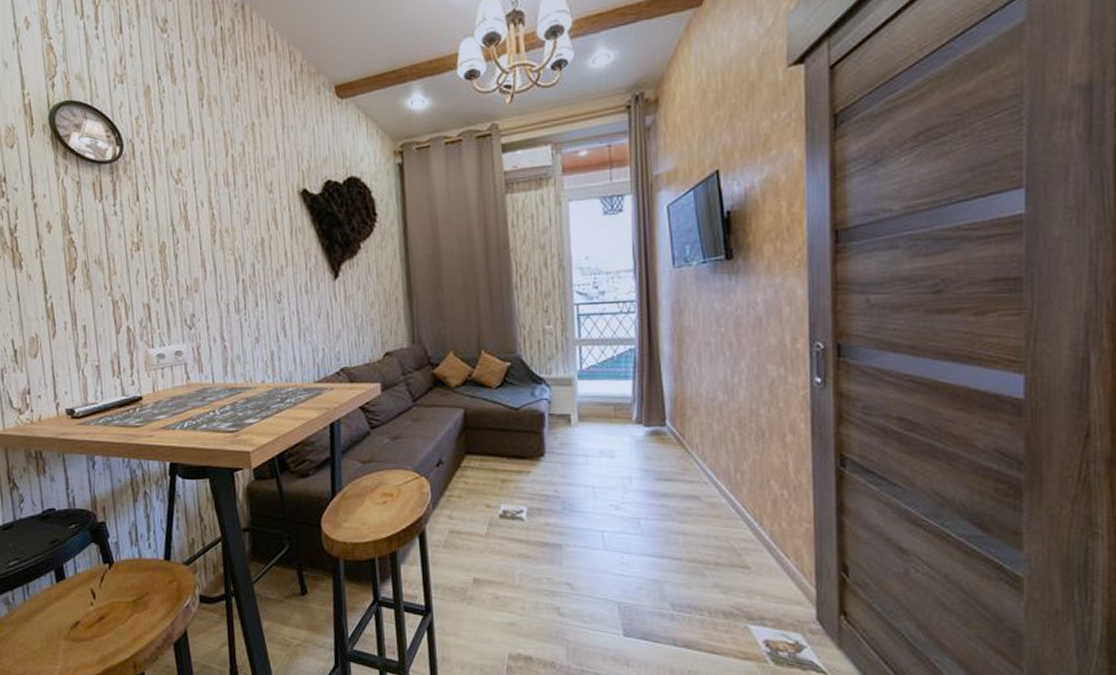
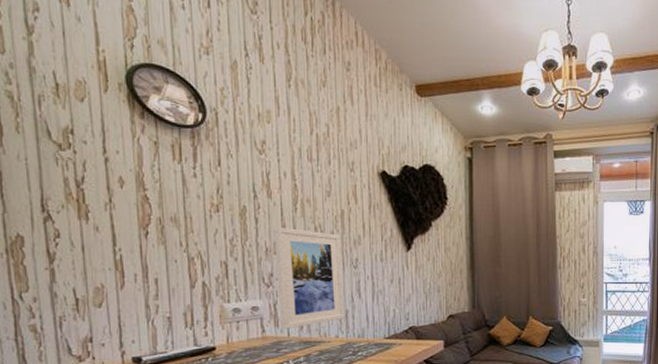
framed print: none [194,261,271,376] -> present [274,227,345,330]

